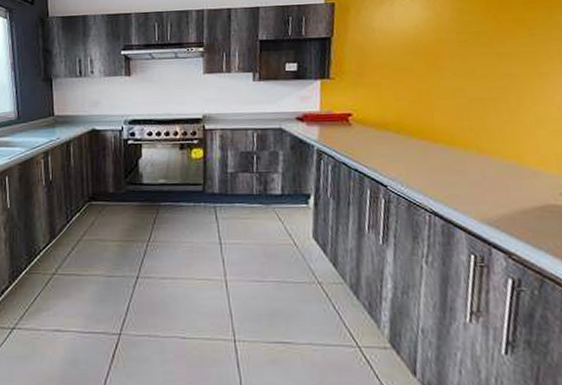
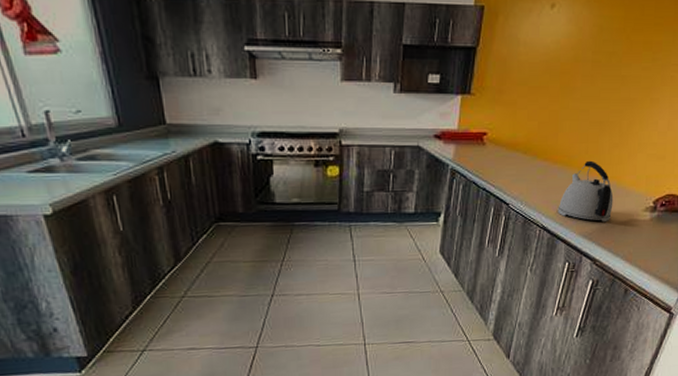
kettle: none [447,138,520,208] -> present [558,160,614,223]

